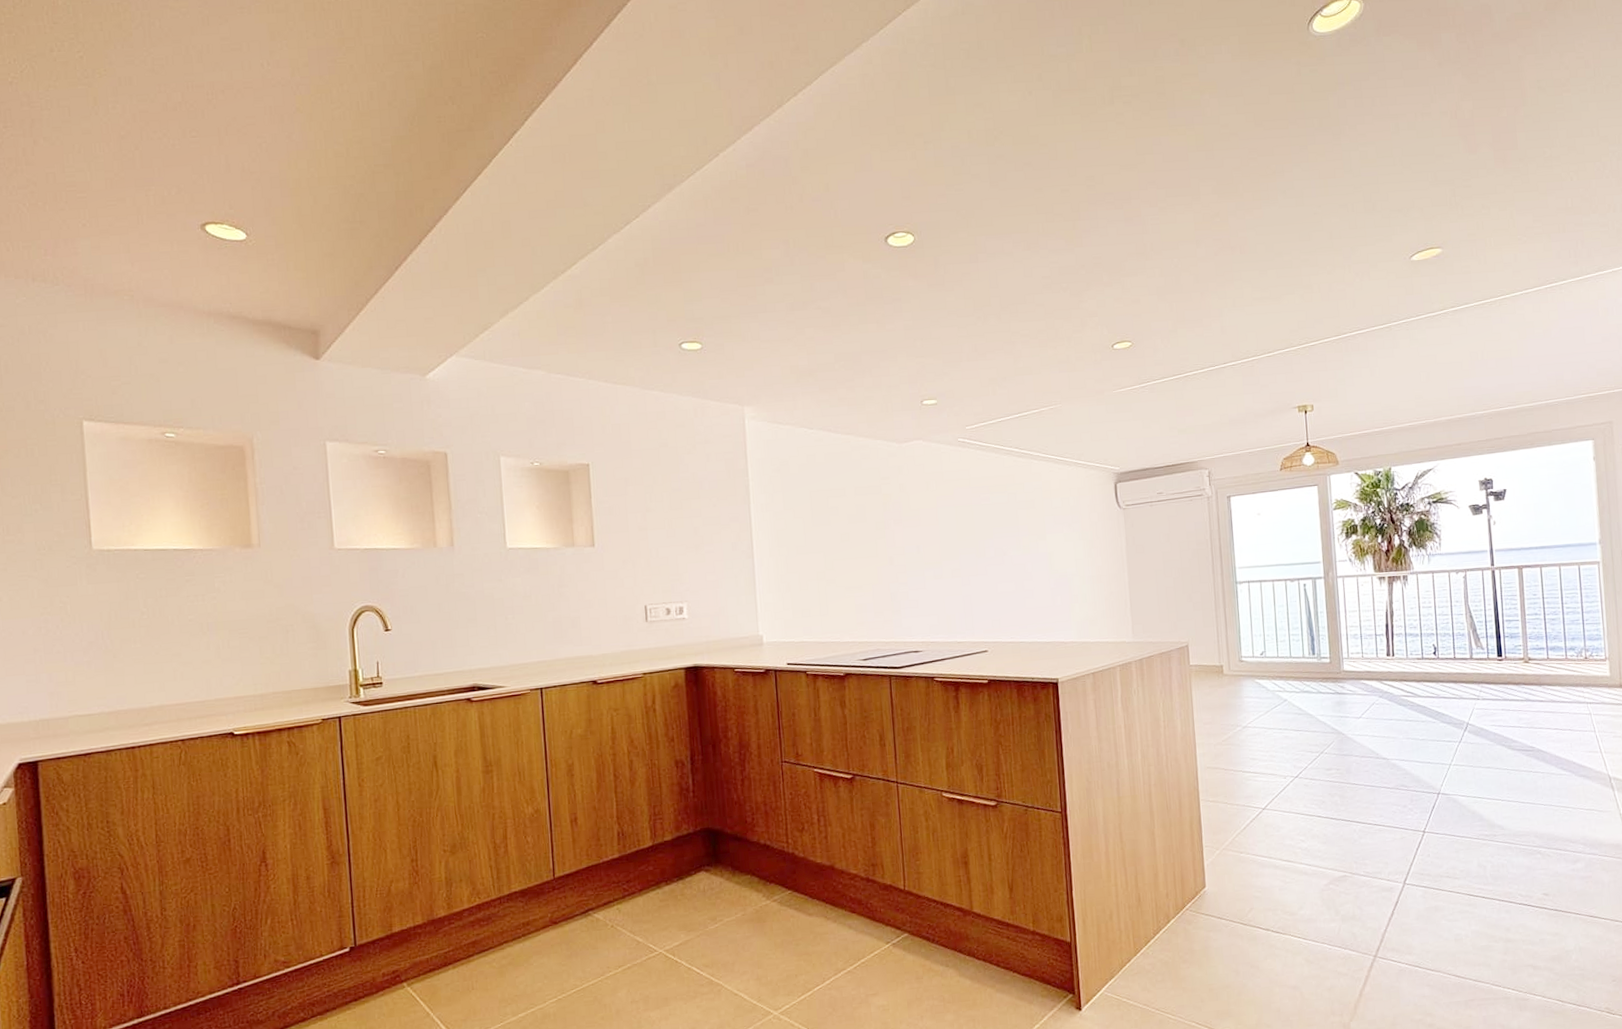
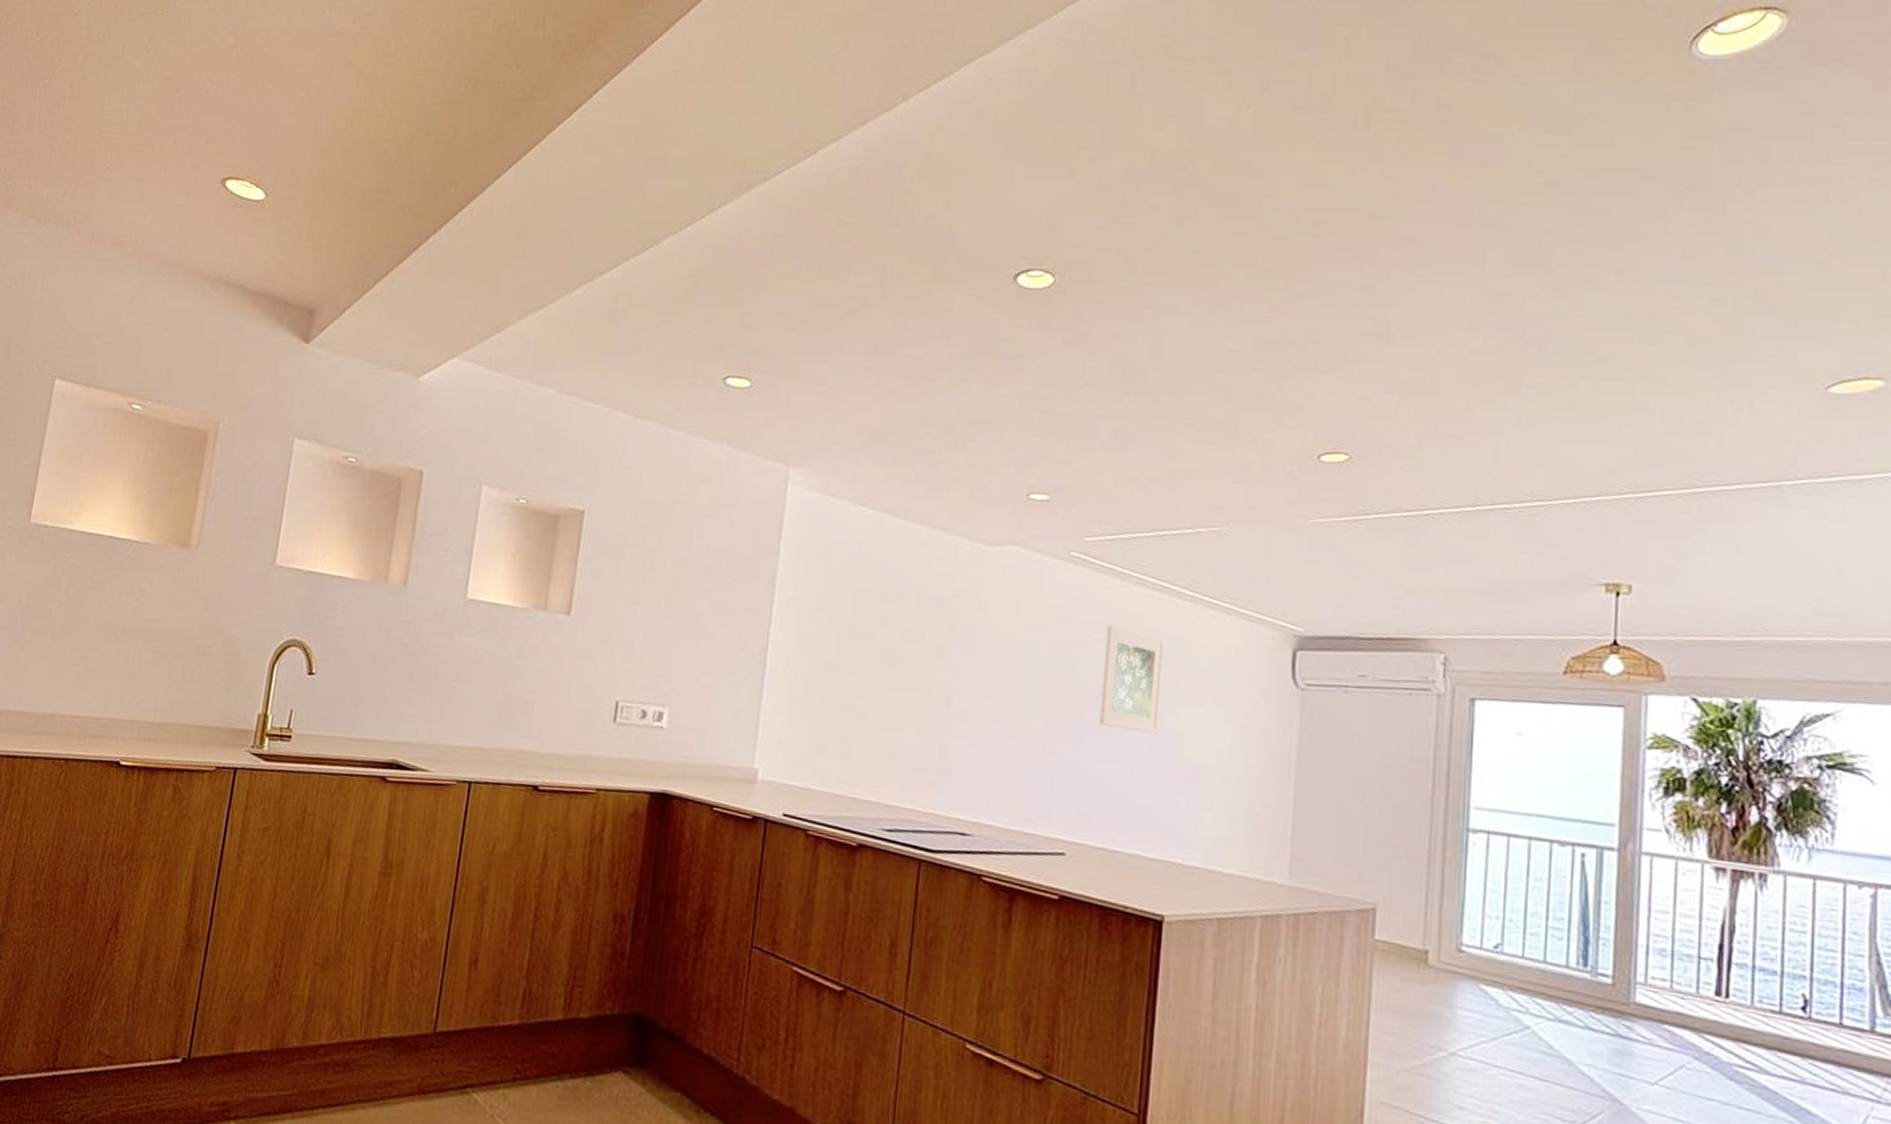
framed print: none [991,486,1036,558] -> present [1099,624,1166,734]

